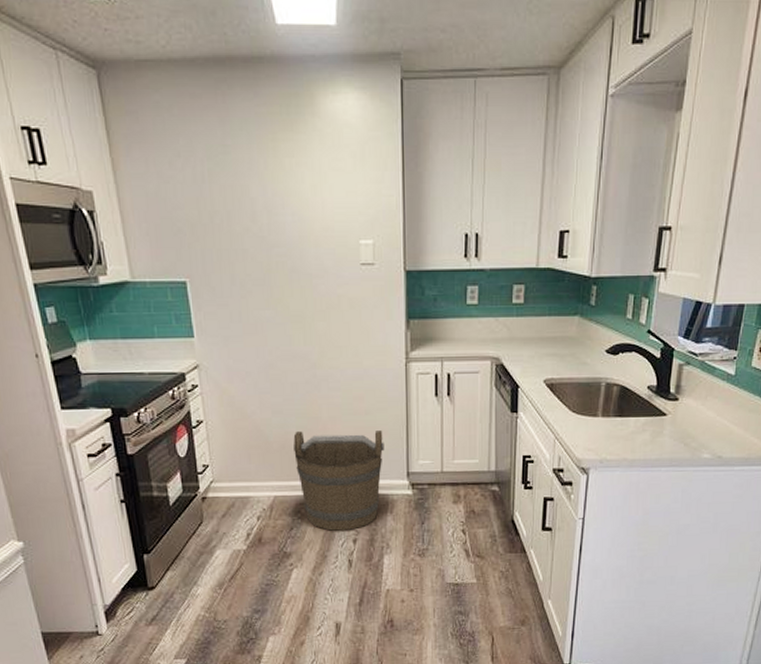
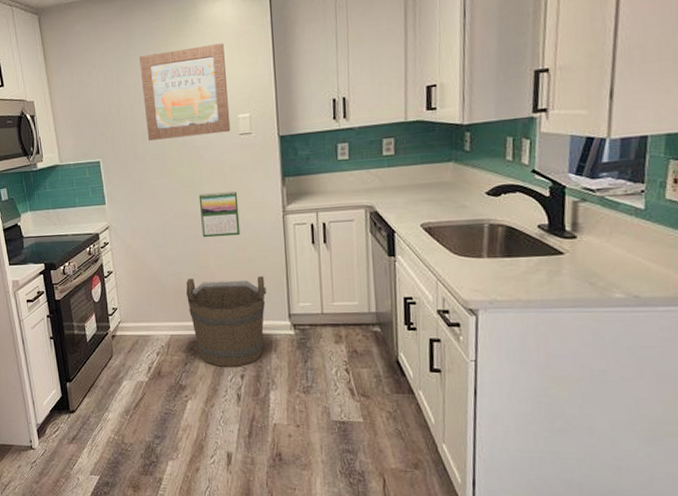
wall art: none [239,148,351,261] -> present [139,43,231,141]
calendar: none [310,330,358,385] -> present [198,190,240,238]

